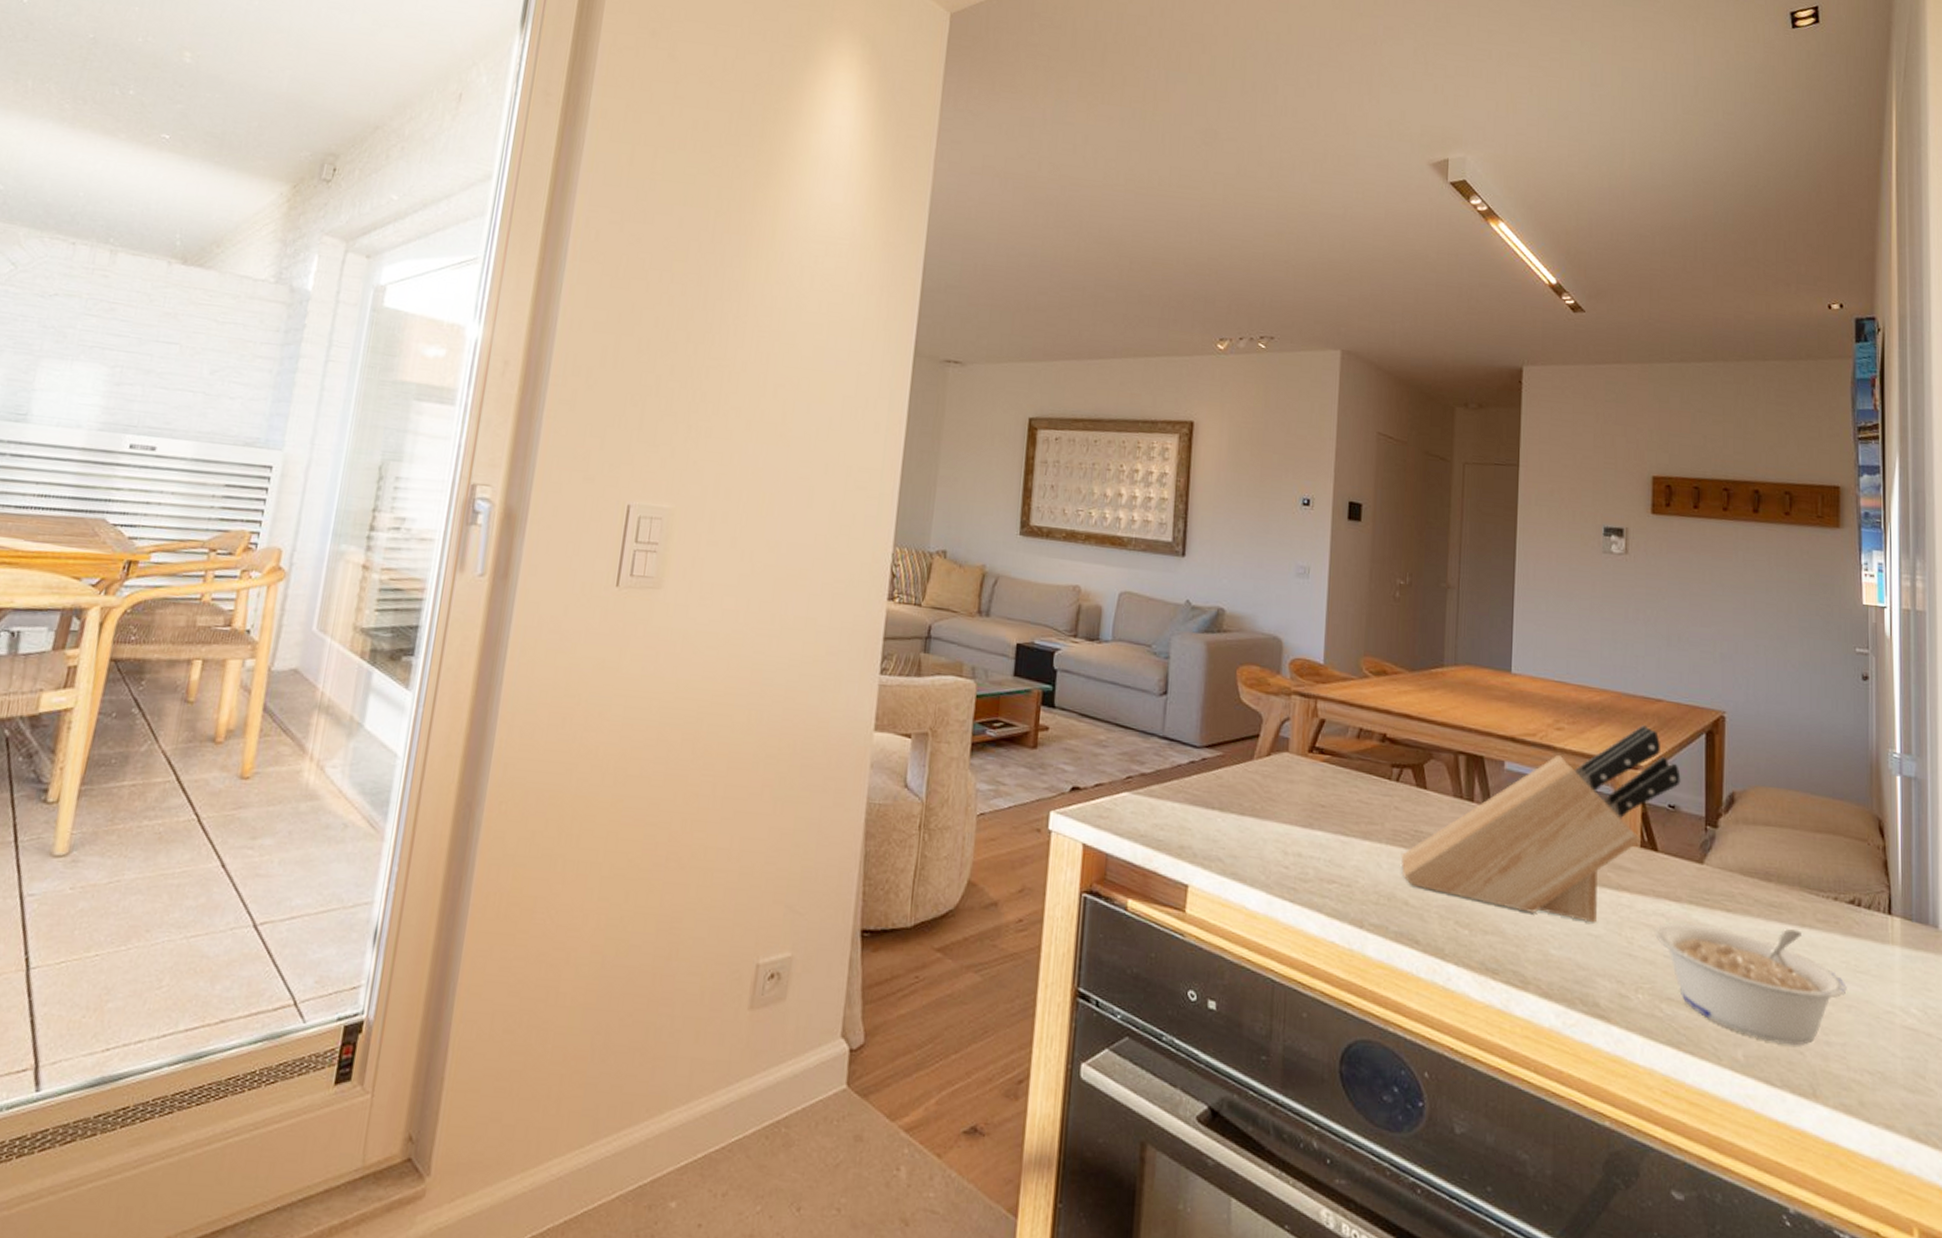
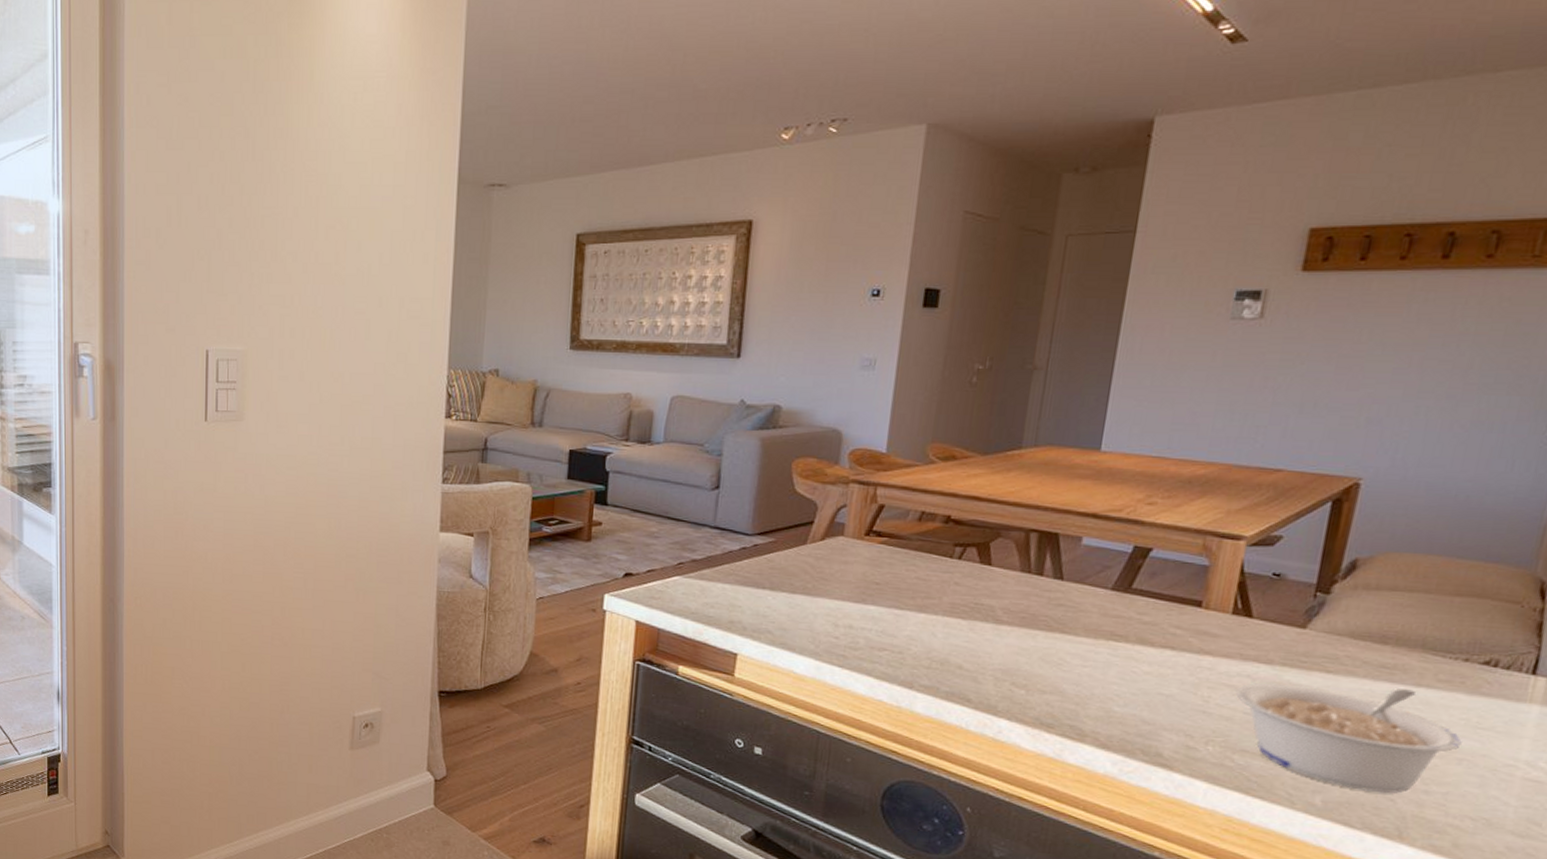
knife block: present [1400,725,1681,923] -> none [957,496,1293,684]

